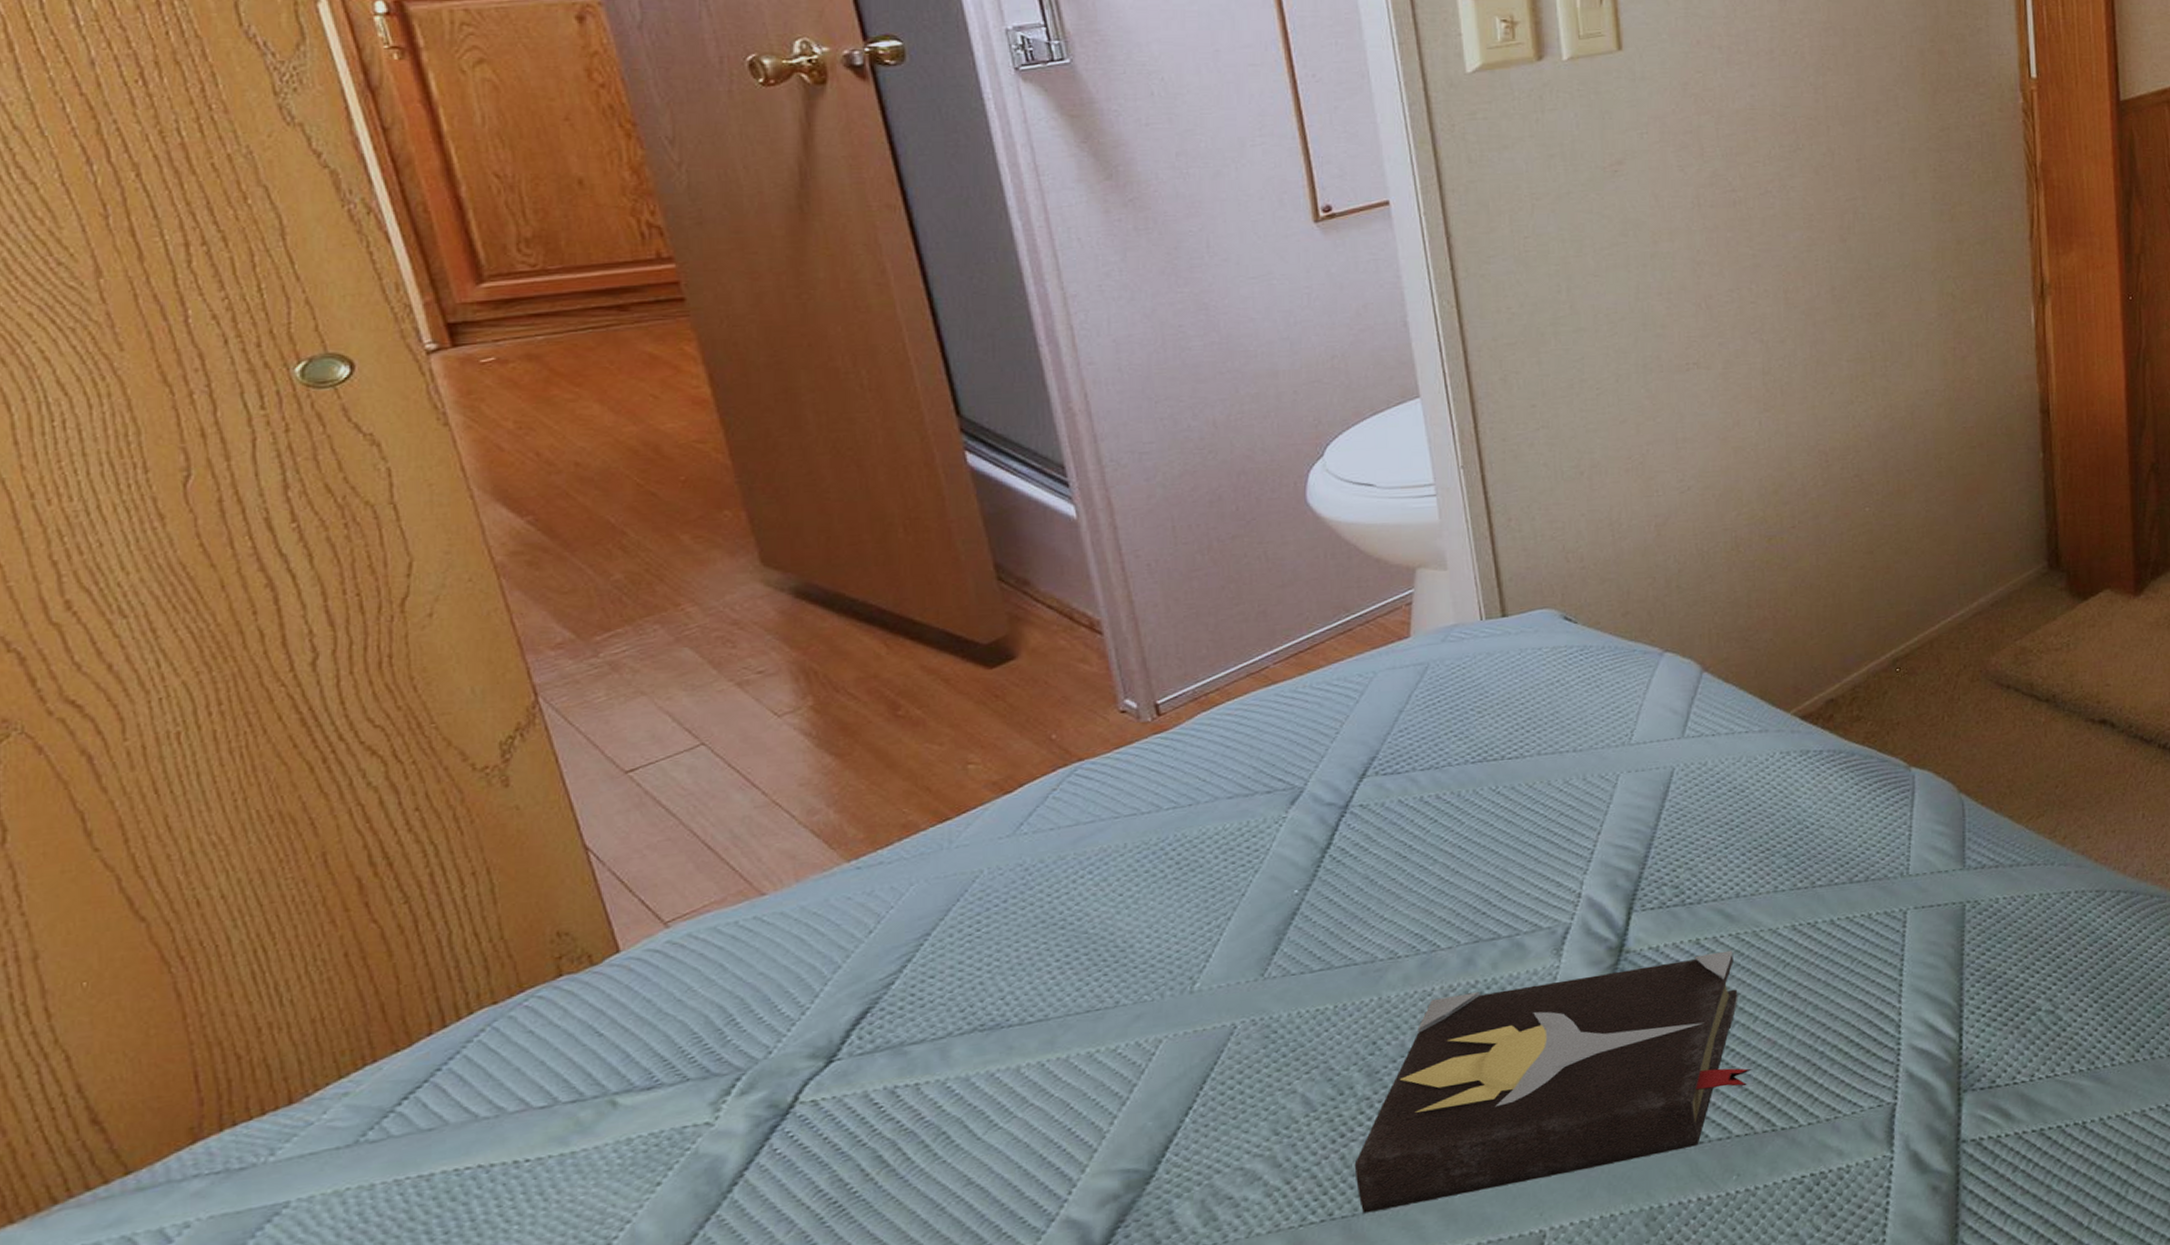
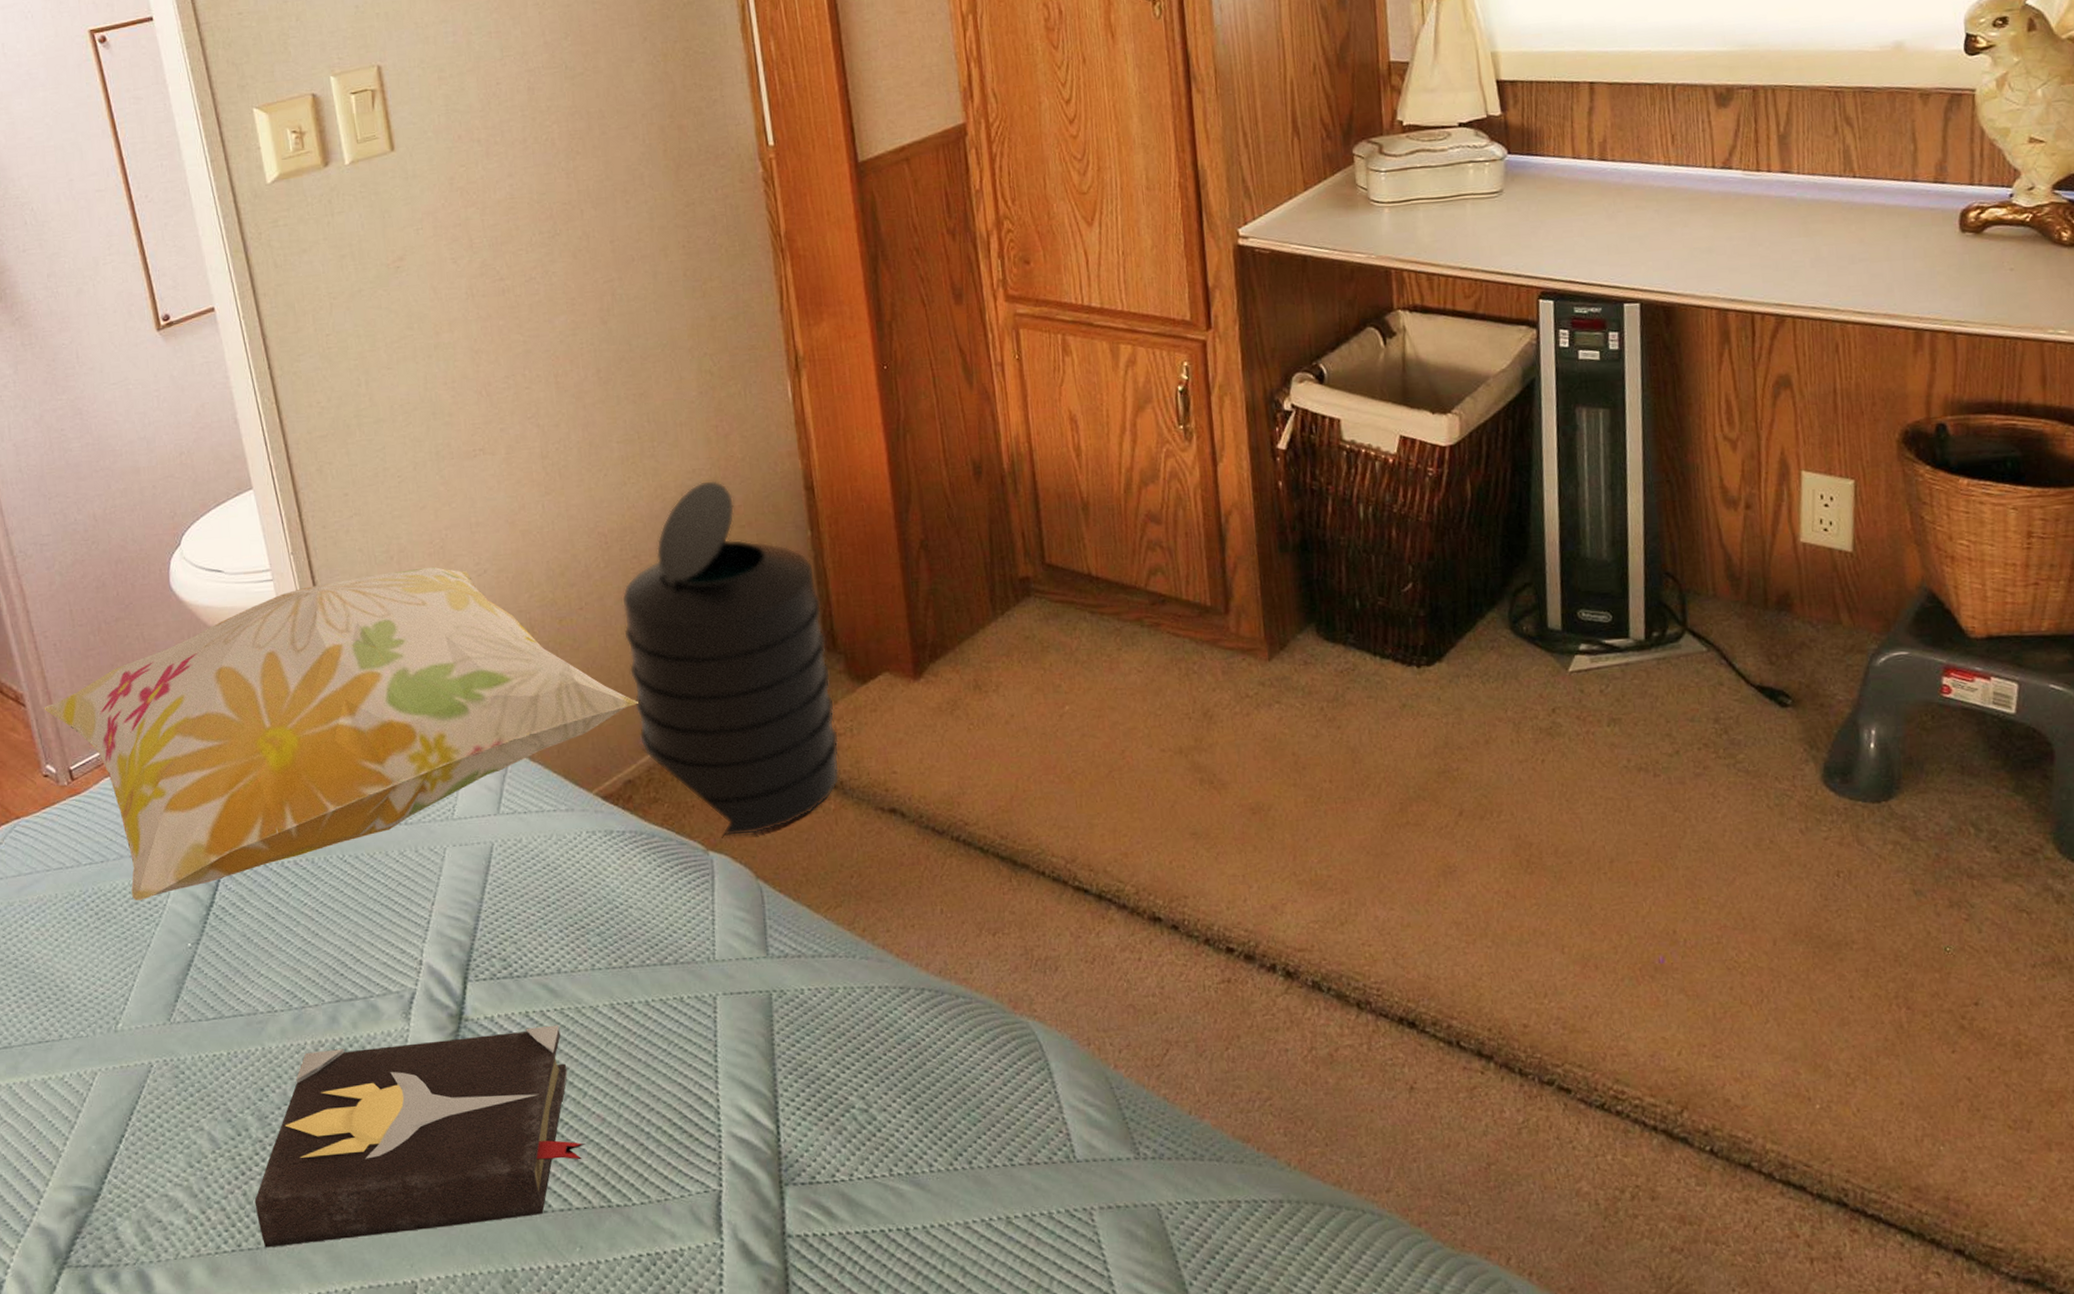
decorative pillow: none [1127,483,1849,846] -> present [44,566,640,901]
trash can: none [1839,401,2054,752] -> present [622,480,840,837]

